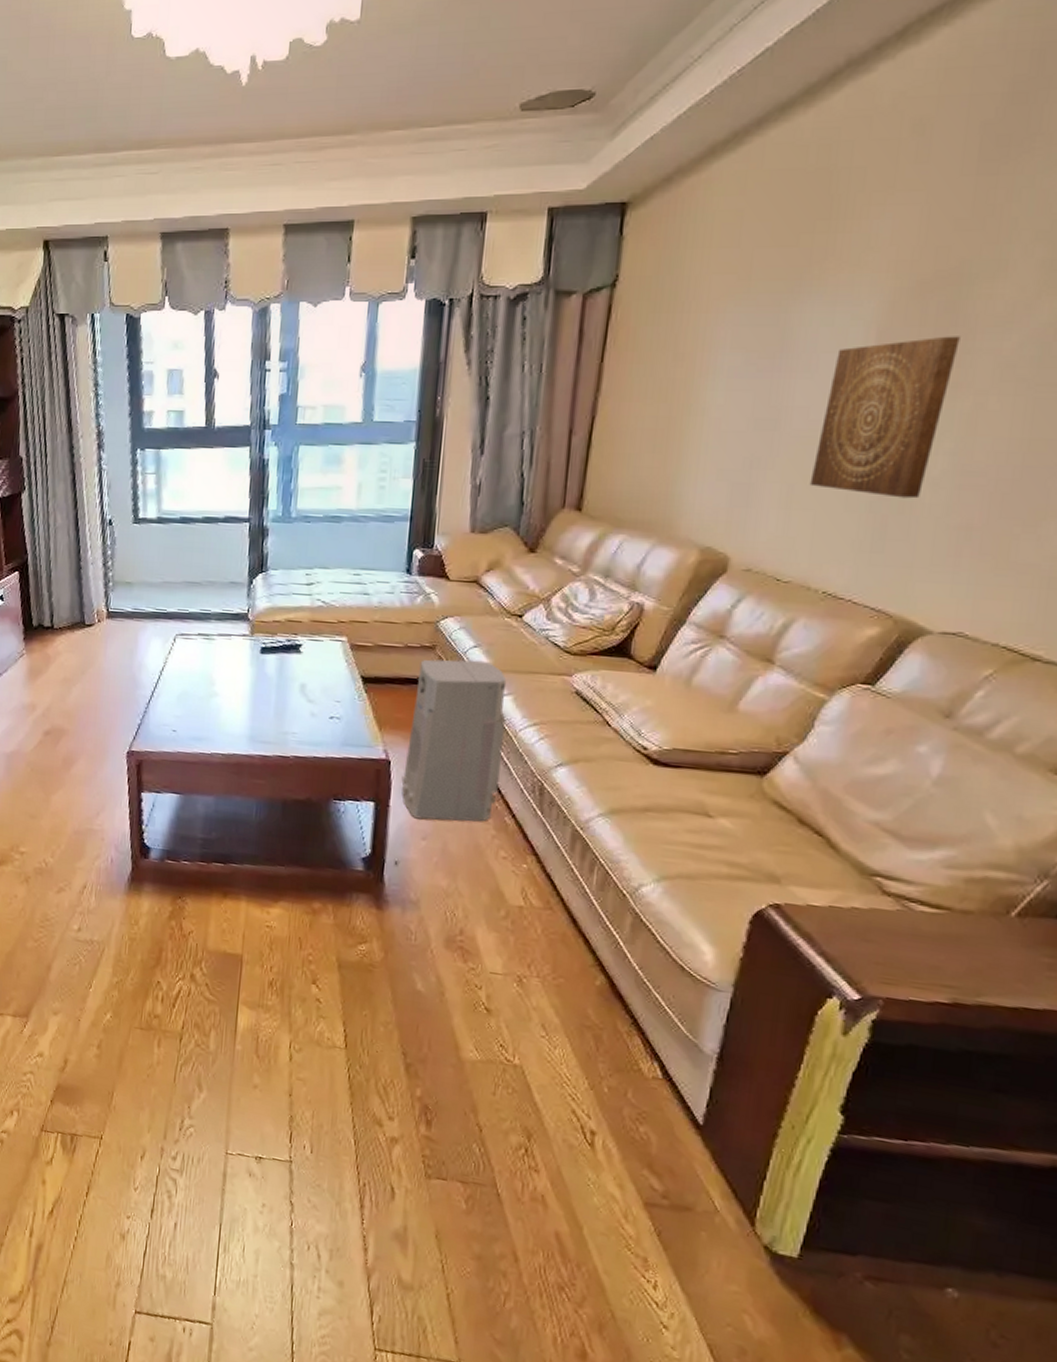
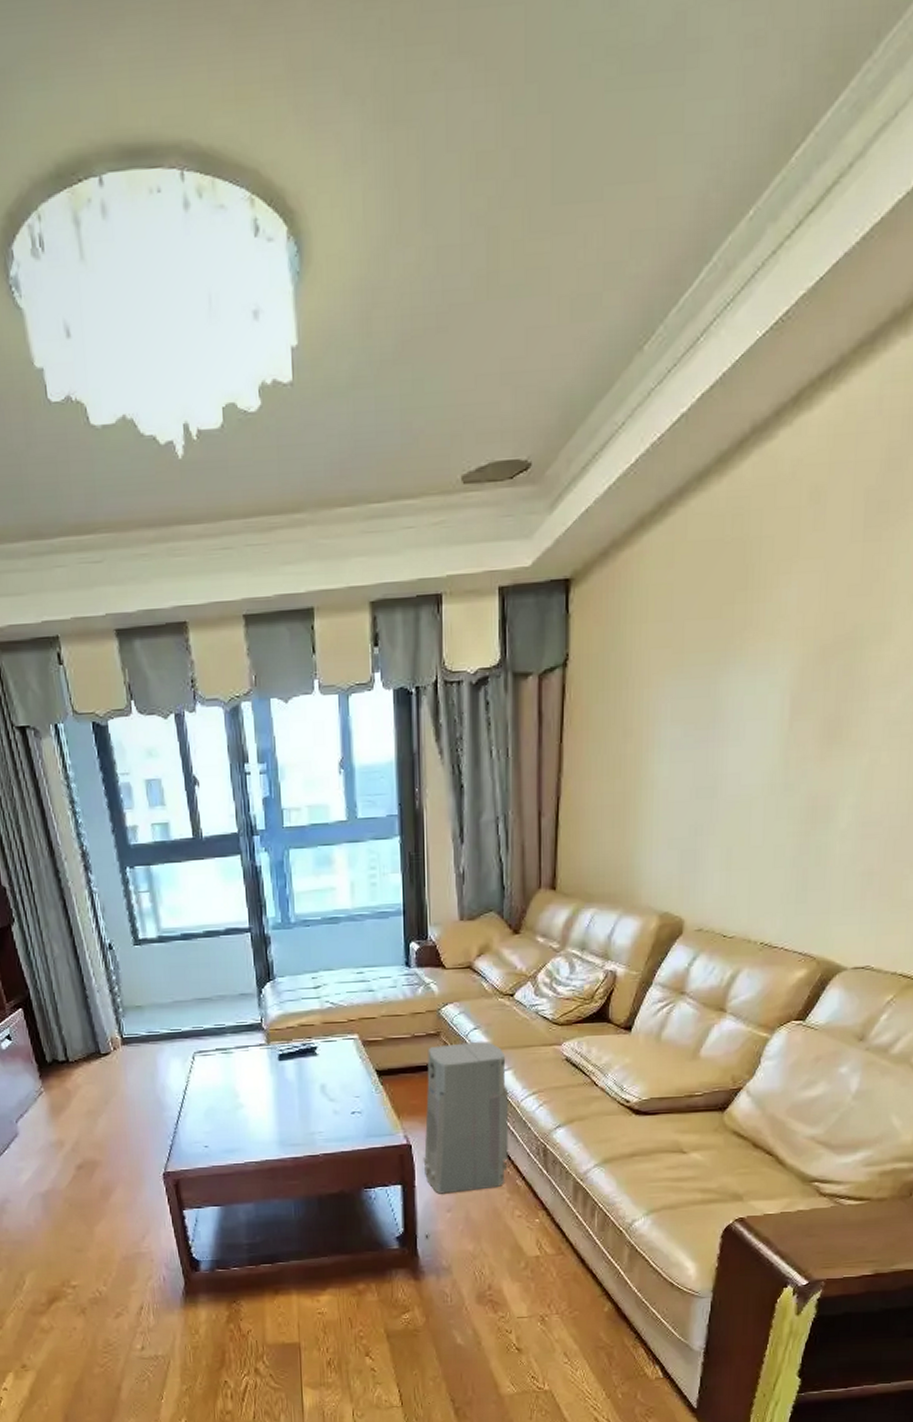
wall art: present [809,336,961,499] -> none [744,697,857,852]

